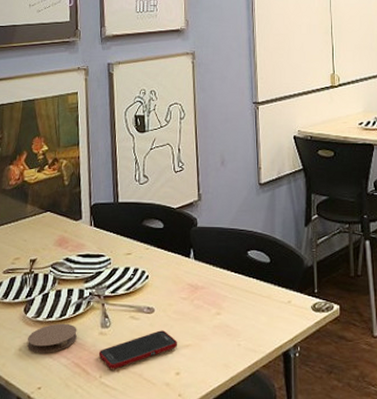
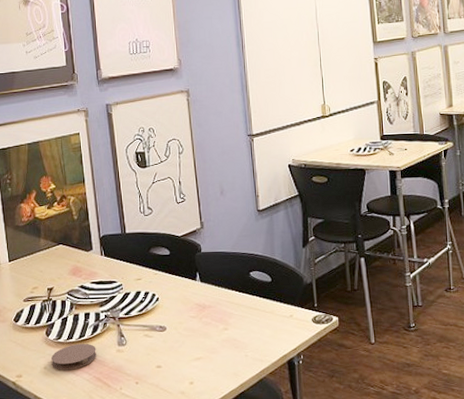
cell phone: present [98,330,178,369] -> none [117,346,190,382]

